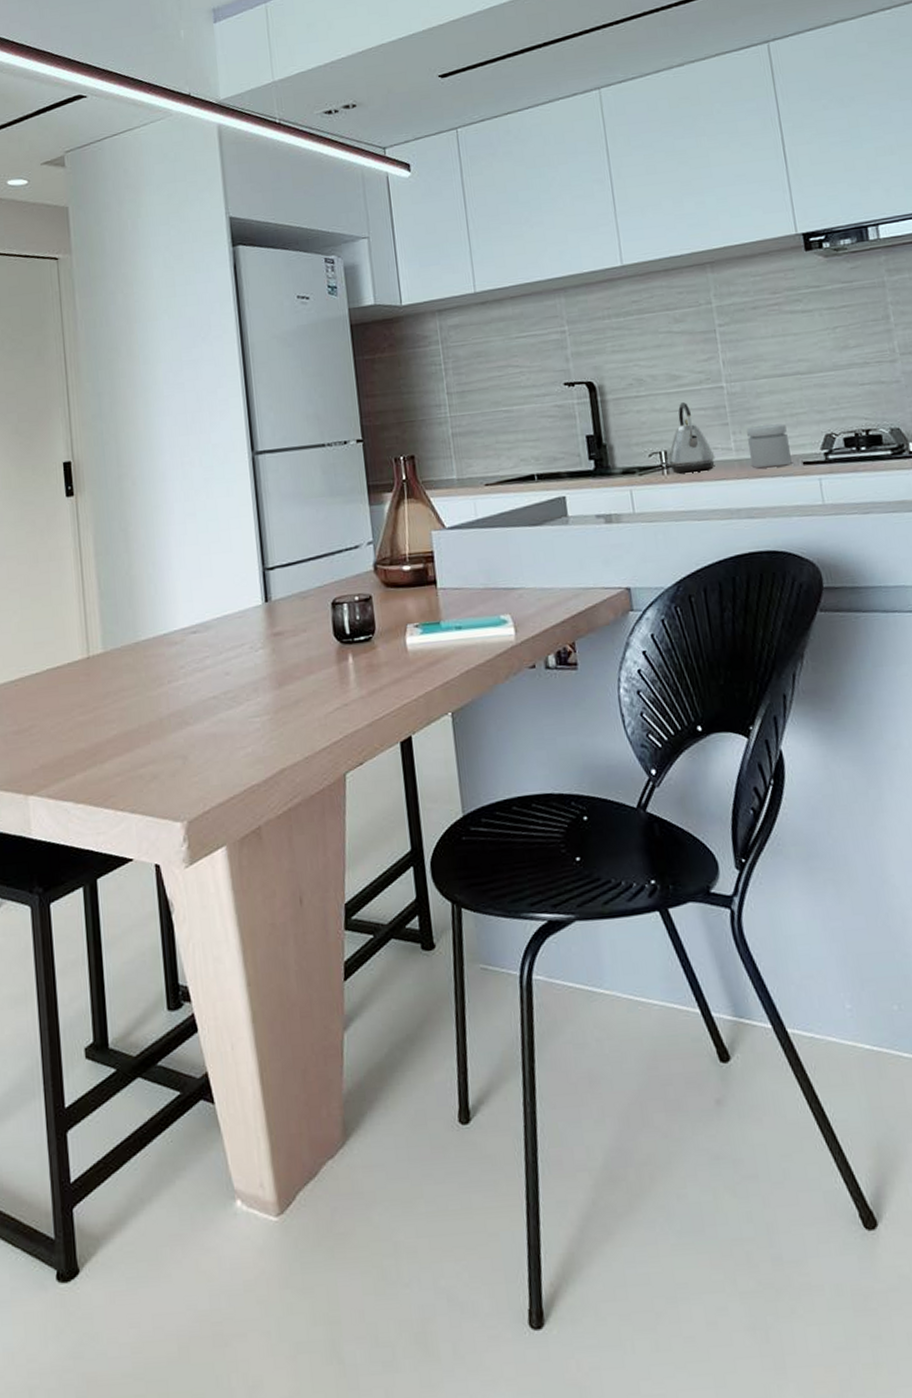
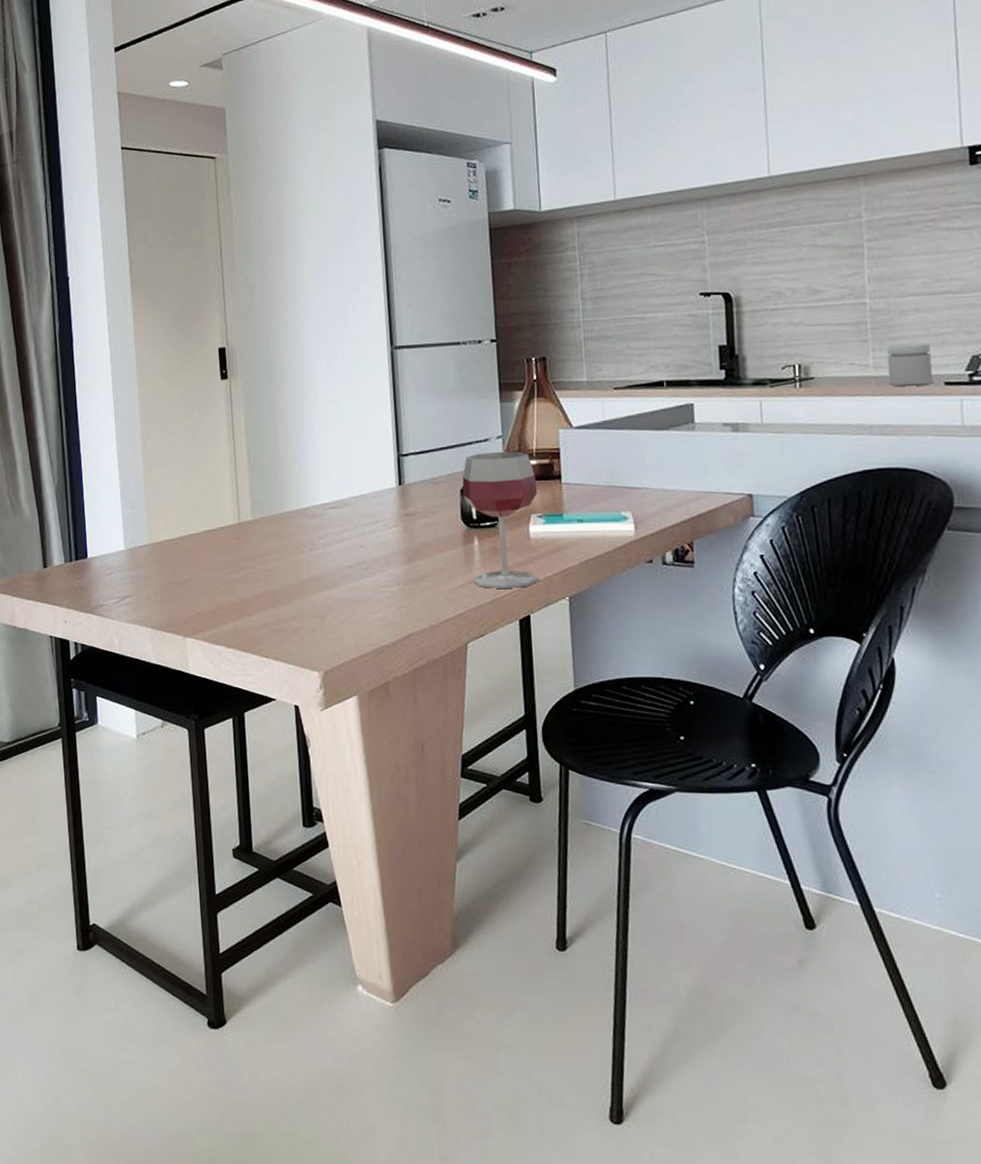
wineglass: none [333,557,420,710] -> present [462,451,540,590]
kettle: present [669,402,716,475] -> none [802,317,852,389]

